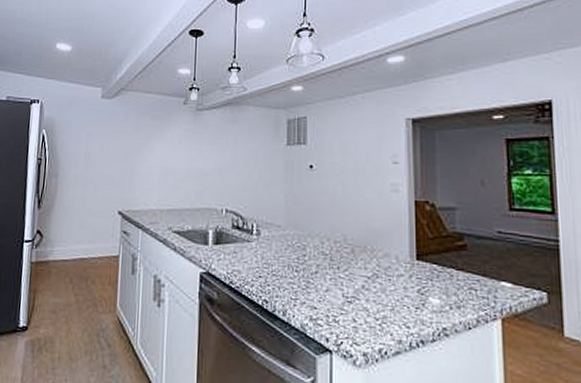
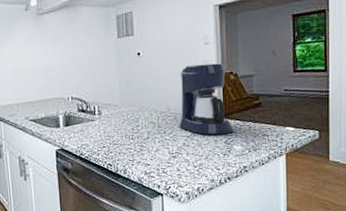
coffee maker: none [358,187,429,281] -> present [179,63,234,135]

